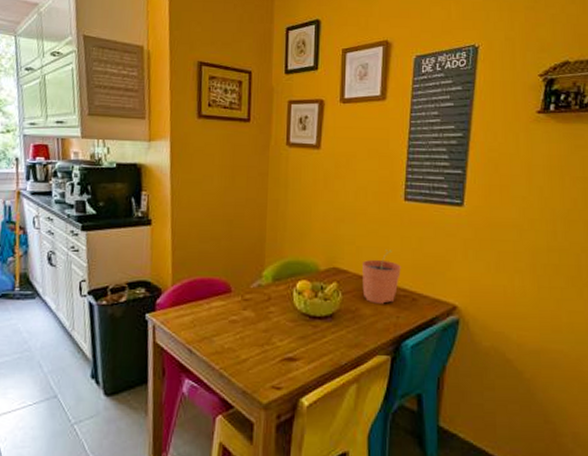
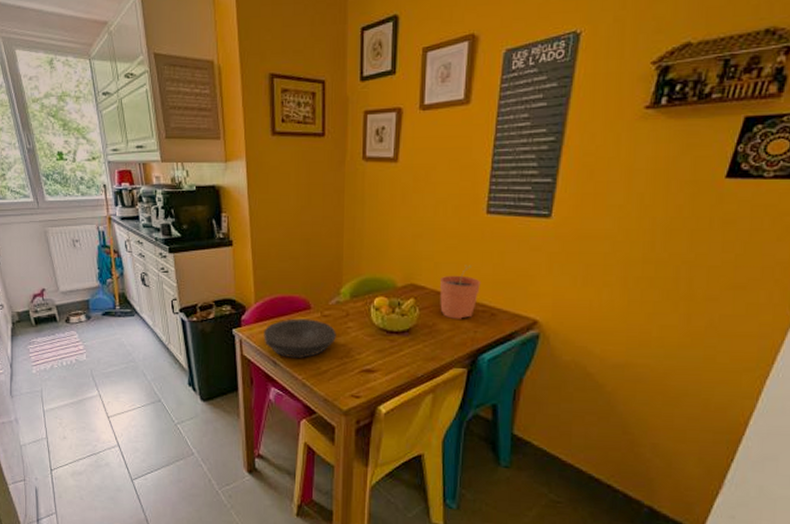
plate: none [179,302,257,347] -> present [264,318,336,359]

